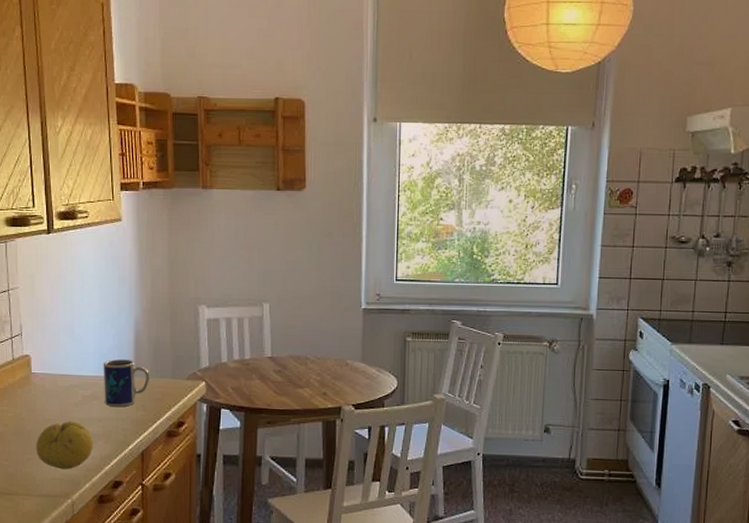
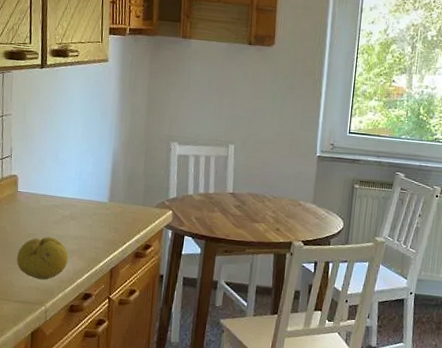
mug: present [103,359,150,408] -> none [81,185,124,228]

